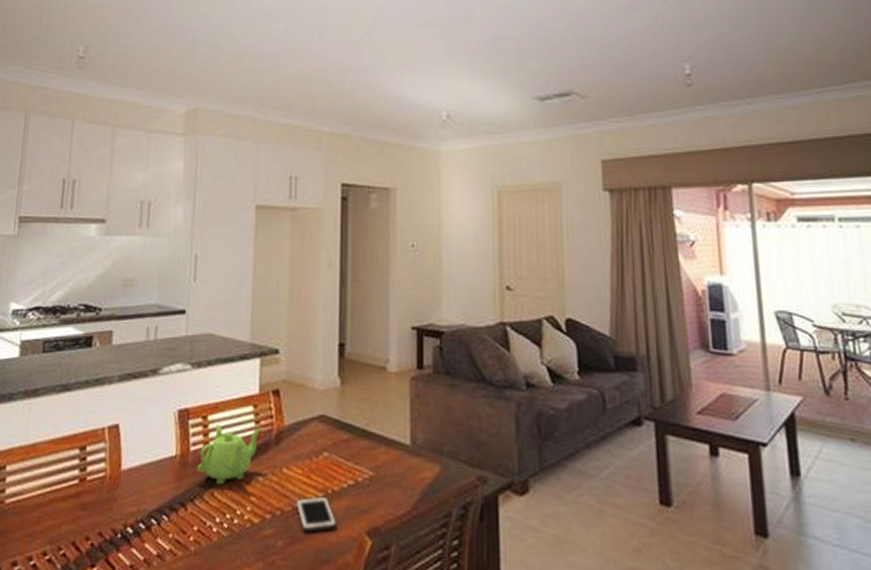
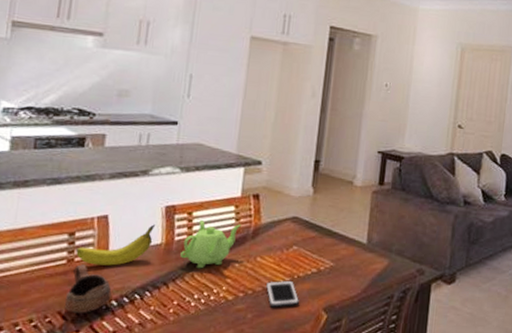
cup: none [78,484,126,545] -> present [64,264,112,314]
fruit: none [88,432,169,485] -> present [76,224,156,266]

